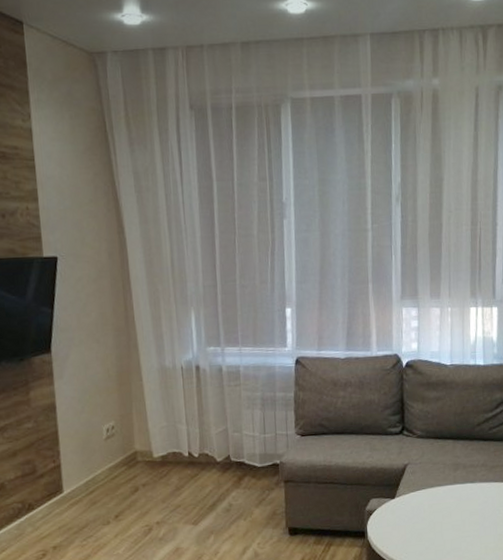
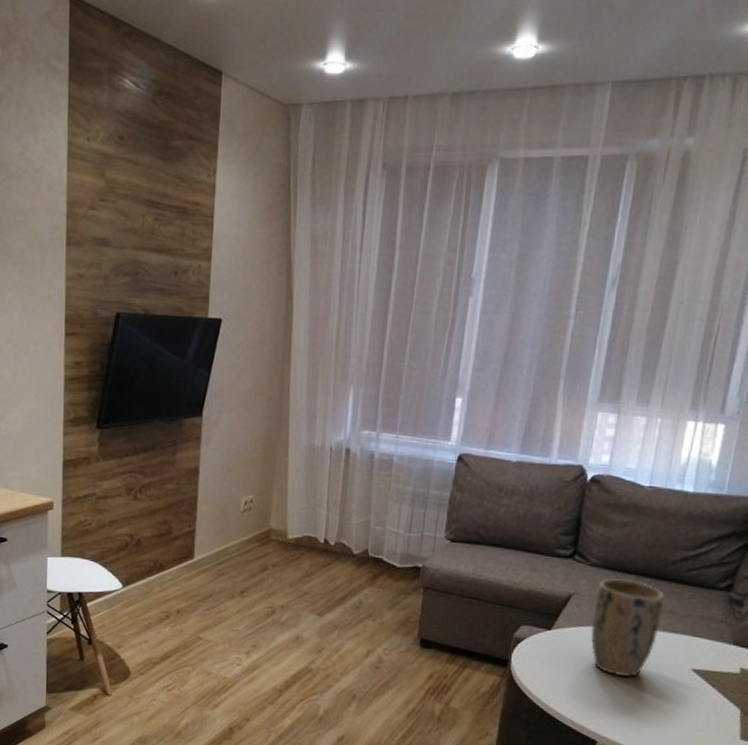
plant pot: none [424,444,478,527] -> present [591,578,665,678]

